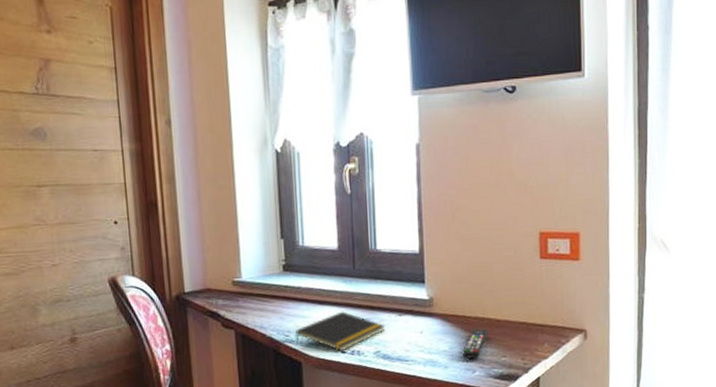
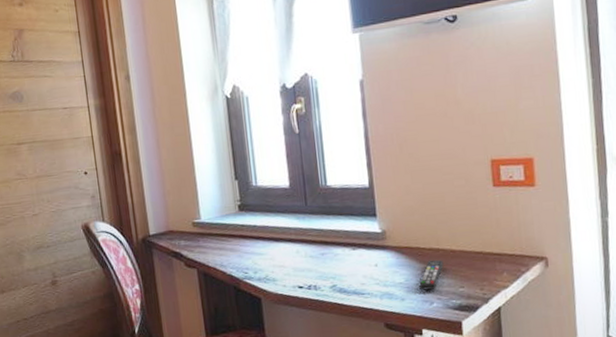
notepad: present [295,311,385,352] -> none [254,247,340,287]

